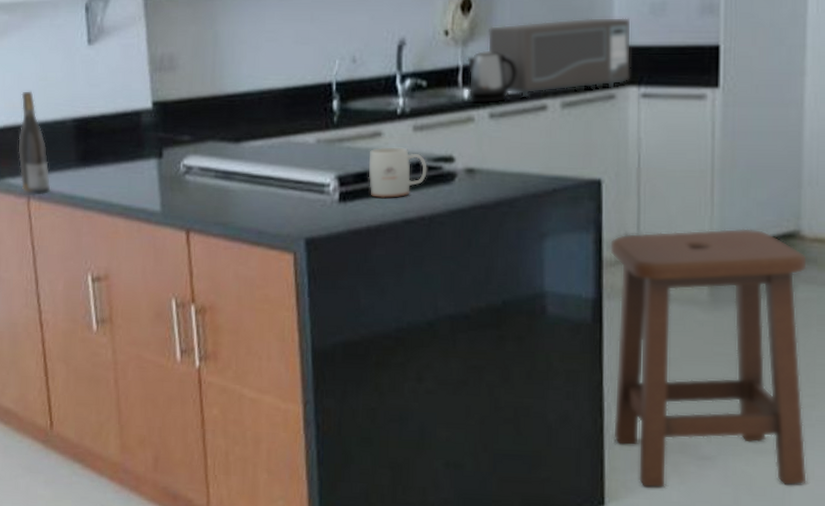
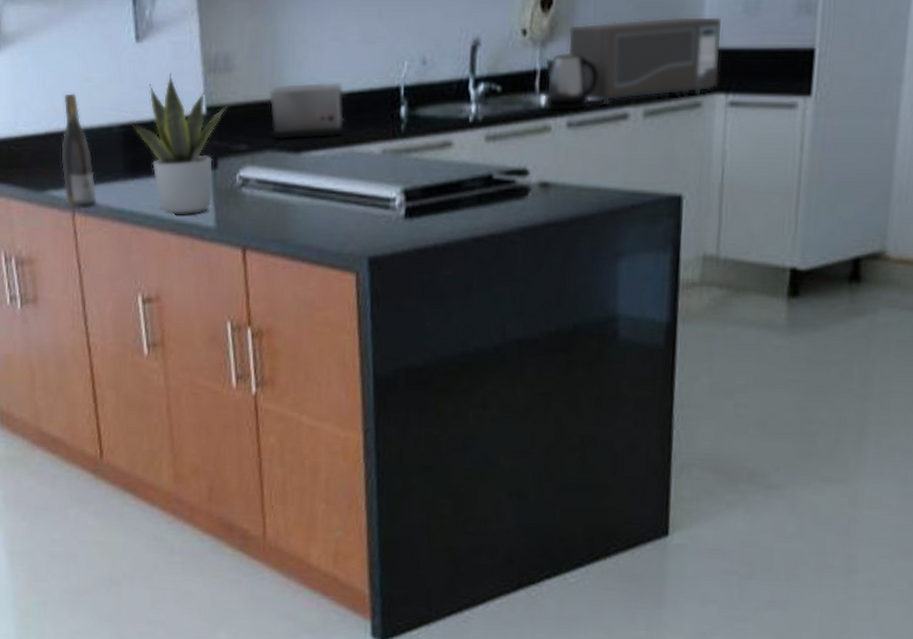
potted plant: none [81,72,172,201] -> present [129,73,228,215]
toaster: none [211,79,282,132] -> present [269,82,346,140]
mug: present [368,147,427,199] -> none [436,158,499,215]
stool: present [609,228,808,488] -> none [681,248,891,518]

